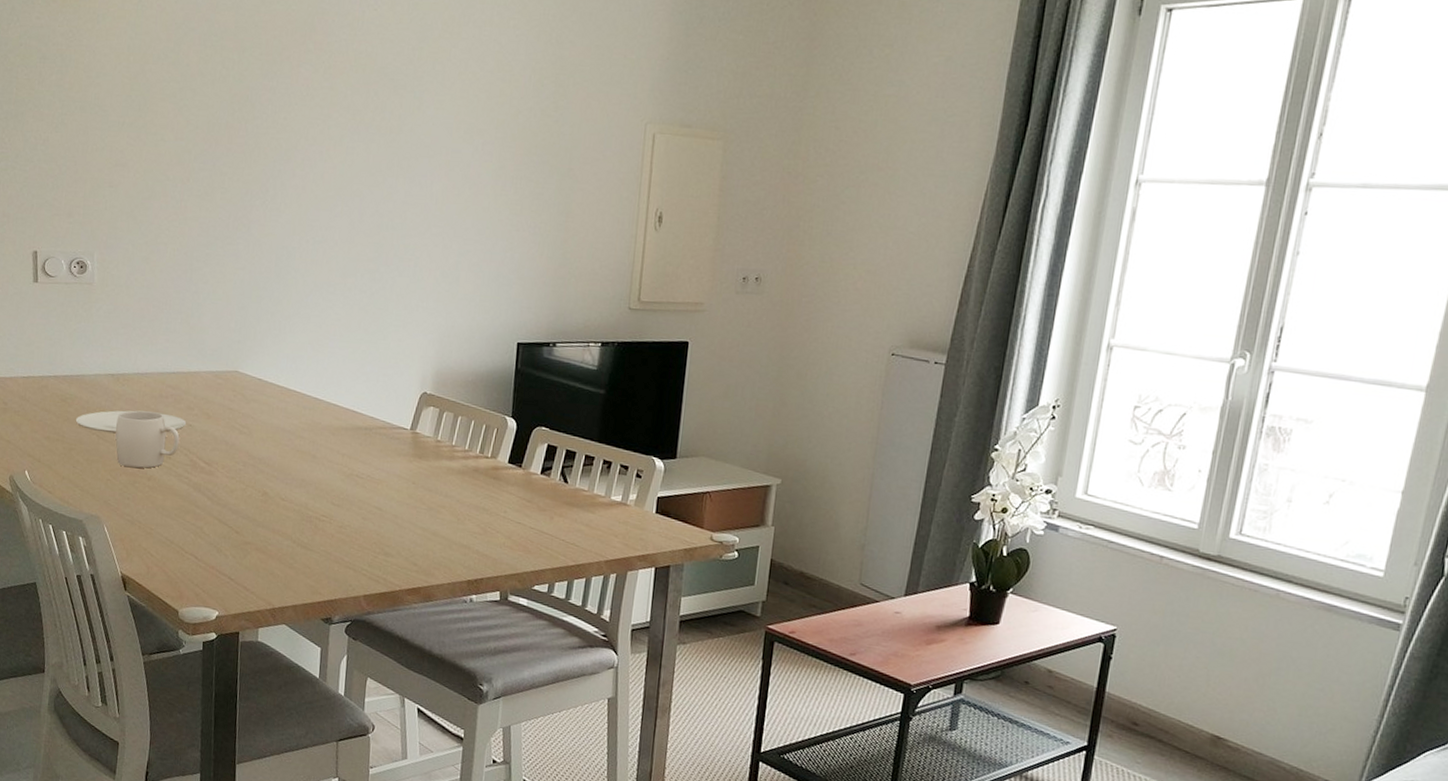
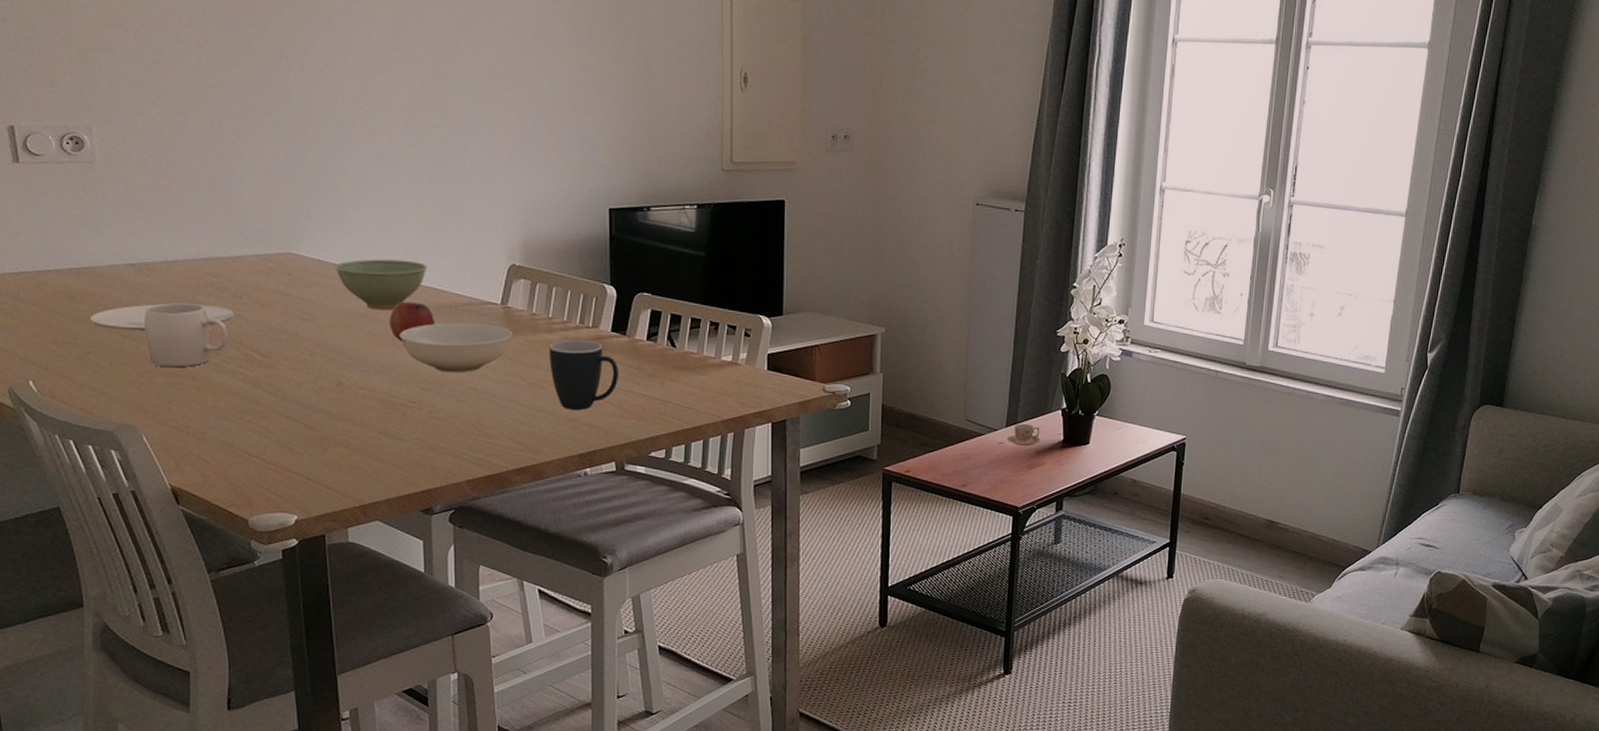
bowl: none [272,380,350,429] -> present [335,259,428,310]
fruit: none [312,421,351,459] -> present [390,301,434,342]
bowl: none [319,443,418,492] -> present [399,322,512,373]
mug: none [448,468,512,538] -> present [550,339,620,410]
teacup: none [905,593,943,619] -> present [1007,423,1041,446]

